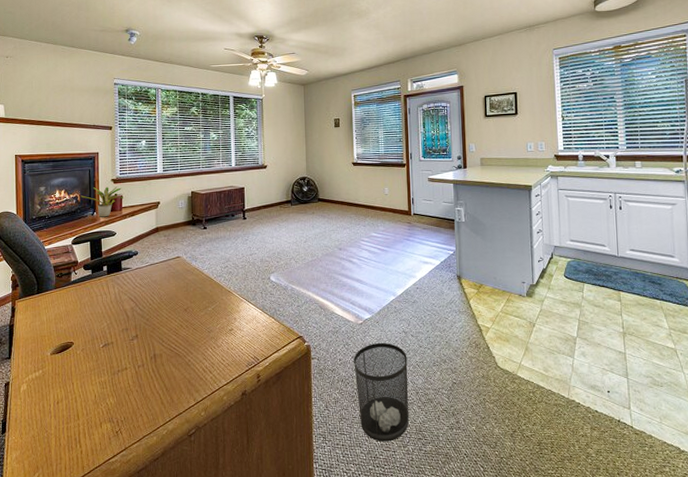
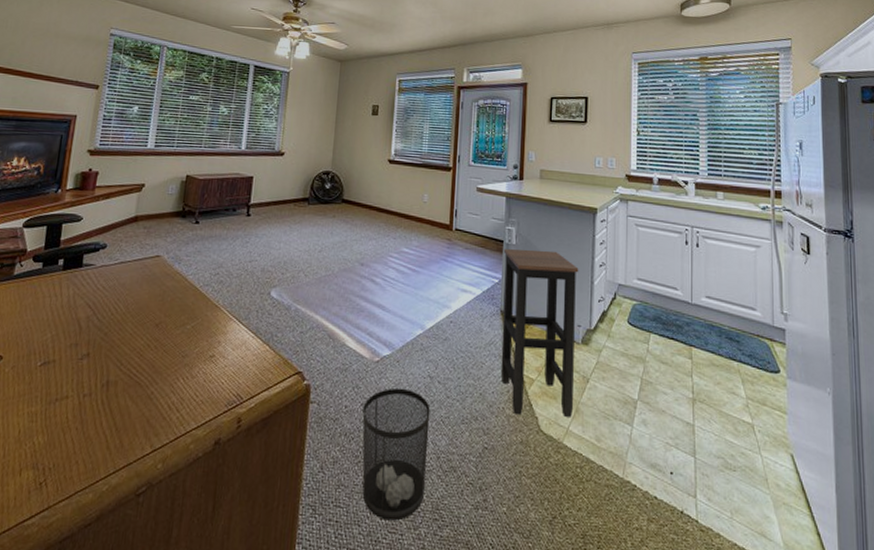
potted plant: present [80,186,124,217] -> none [44,158,100,197]
bar stool: none [456,224,523,355] -> present [500,249,579,417]

